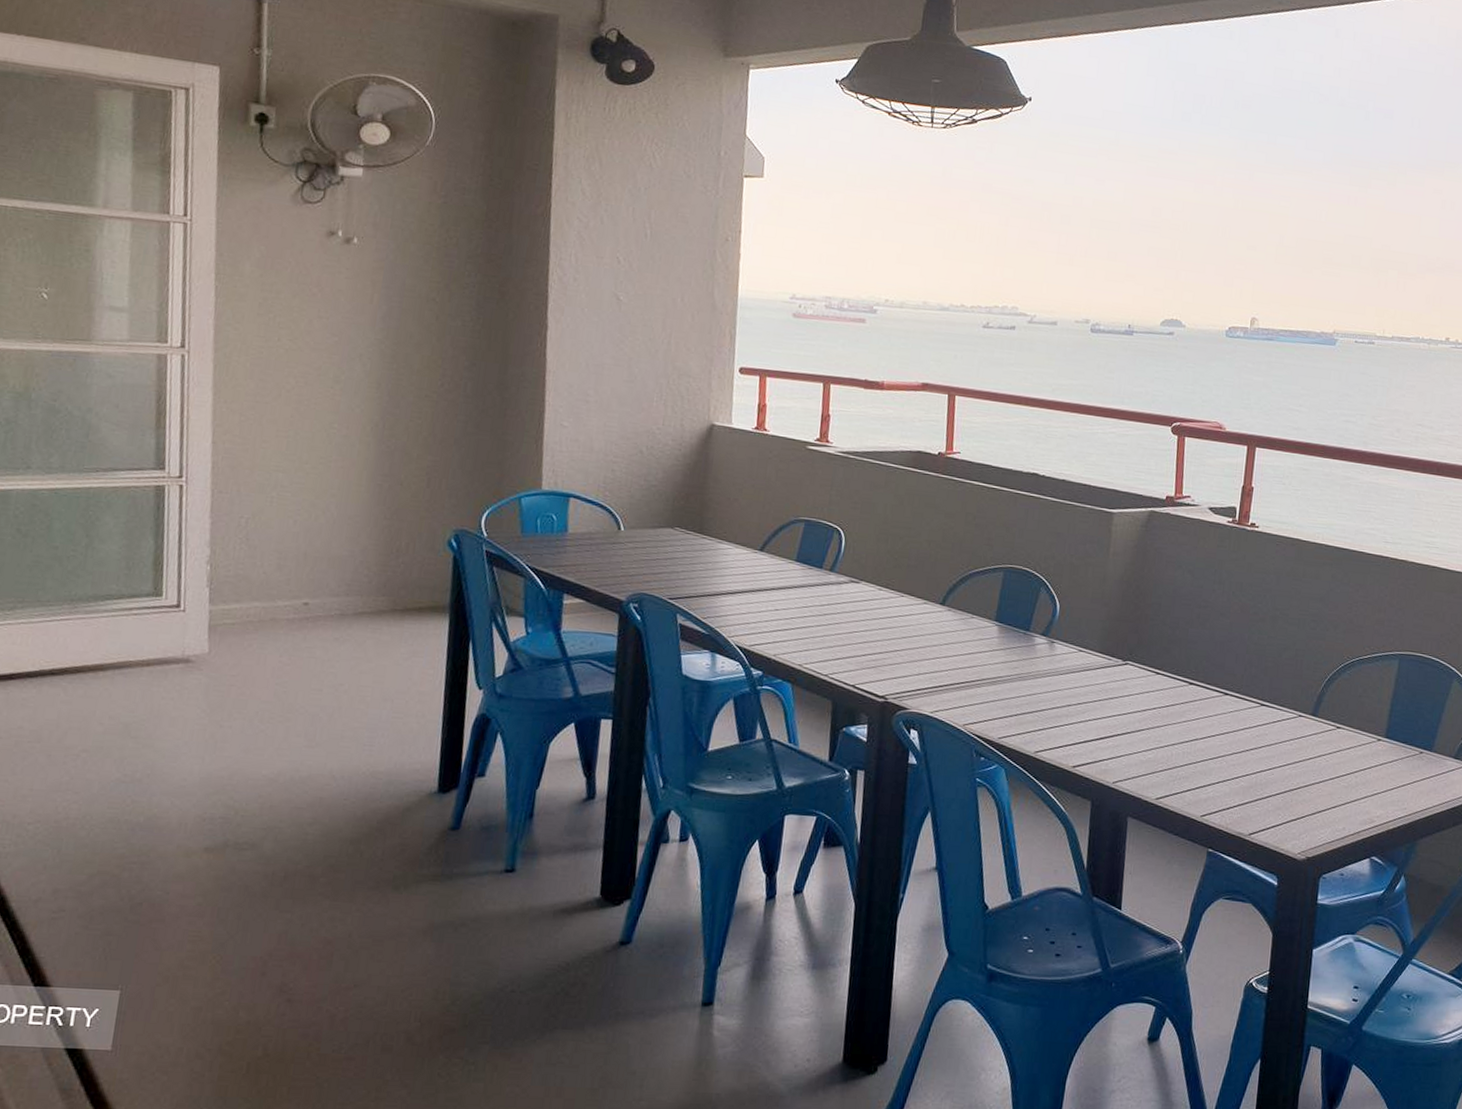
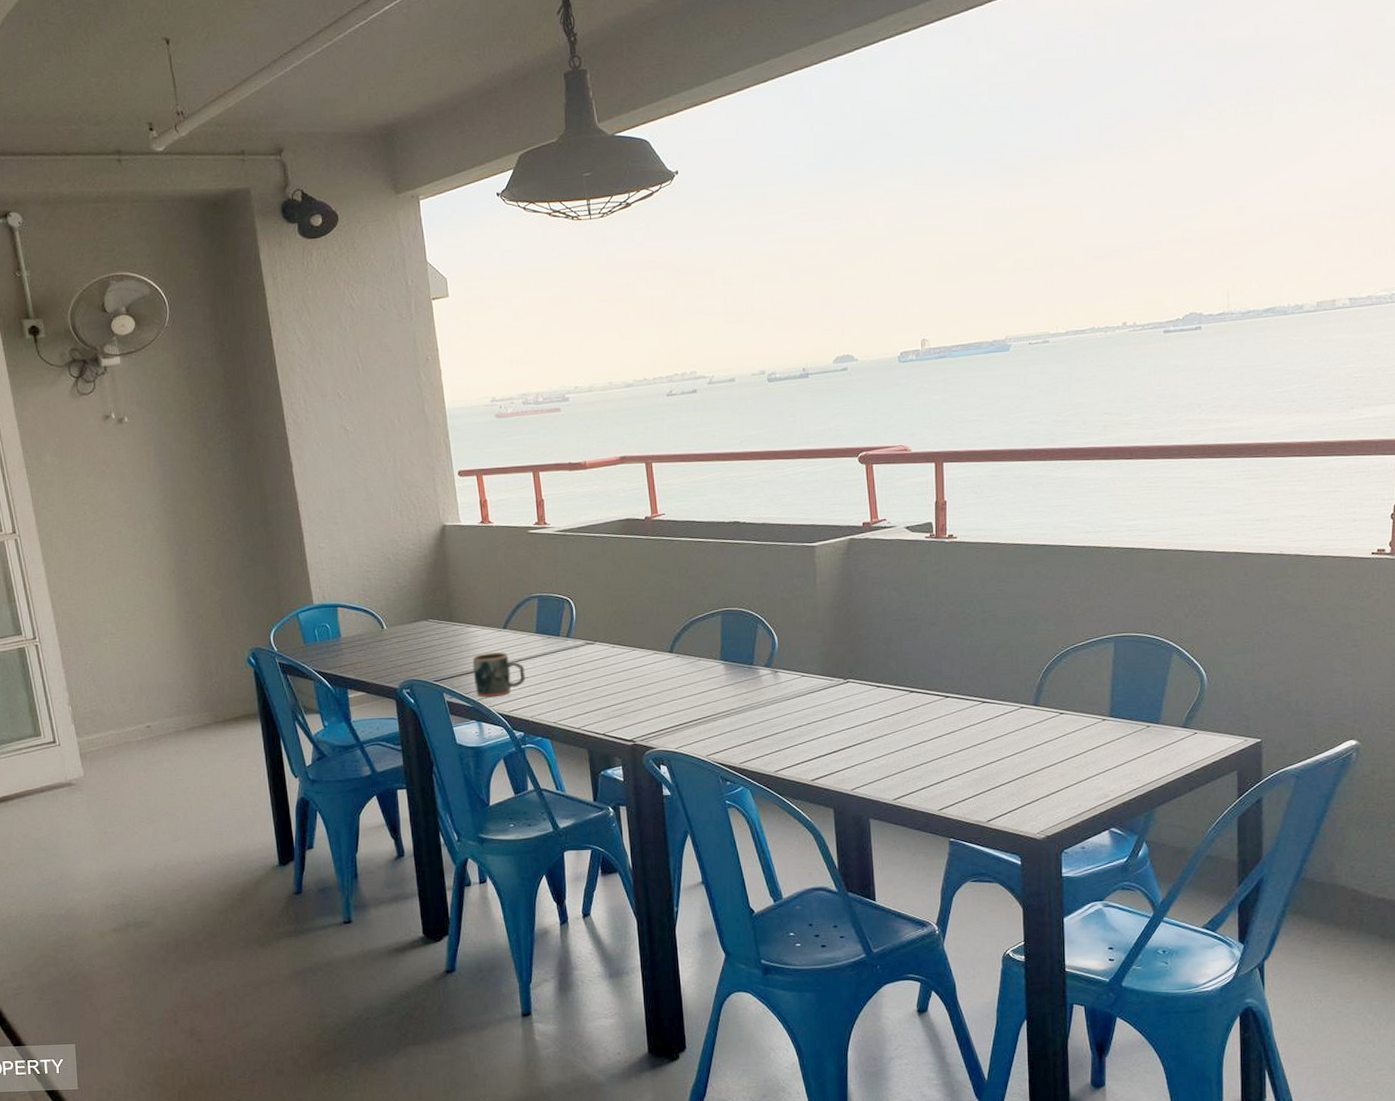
mug: none [715,575,776,626] -> present [472,652,525,697]

